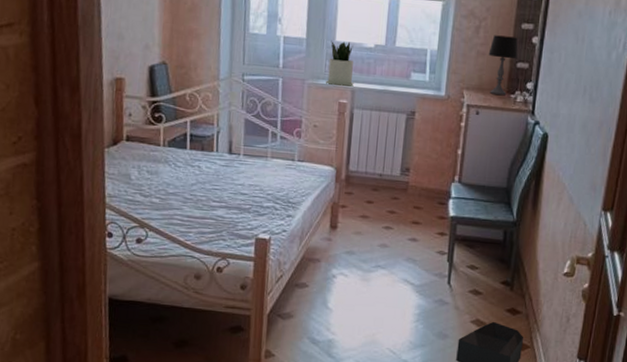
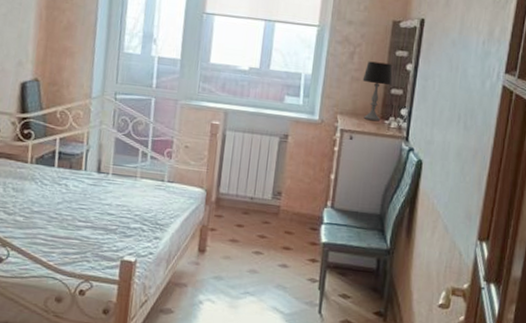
planter: present [326,40,354,87] -> none [199,61,228,108]

